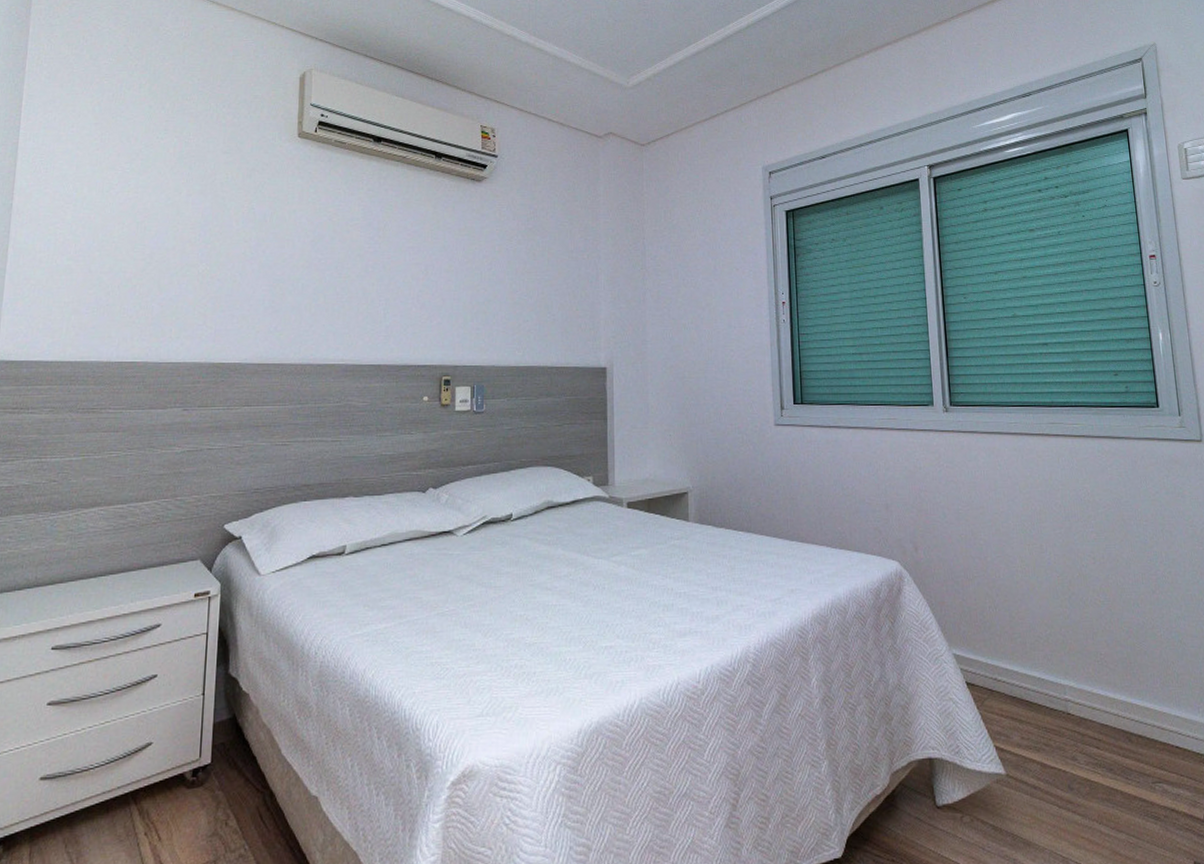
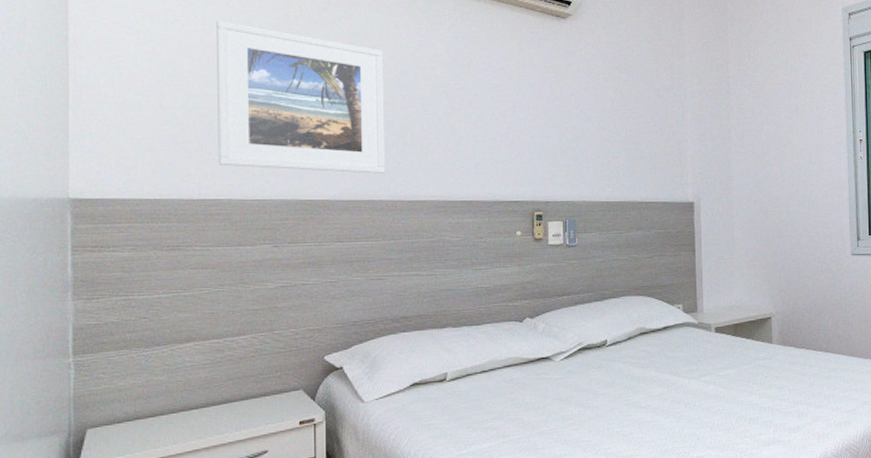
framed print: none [138,187,303,337] -> present [217,20,386,174]

